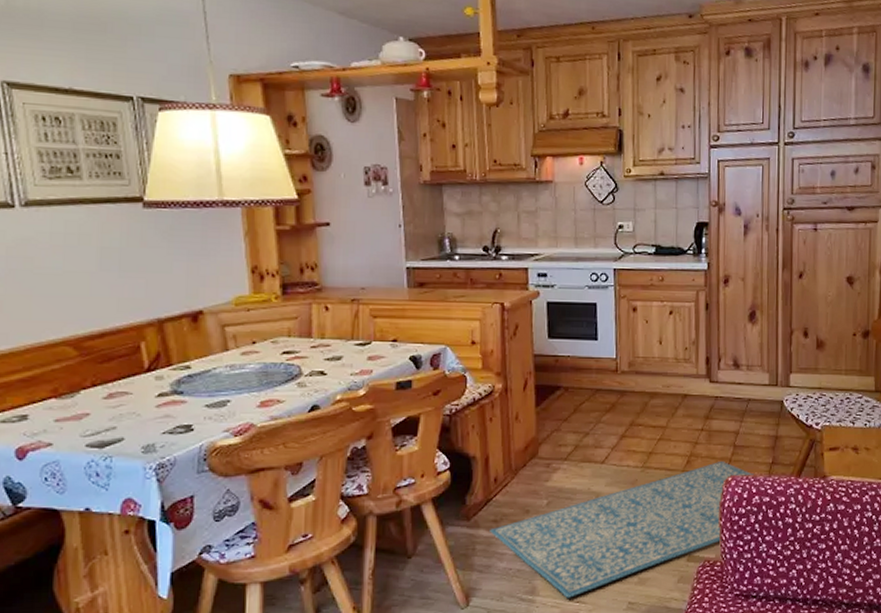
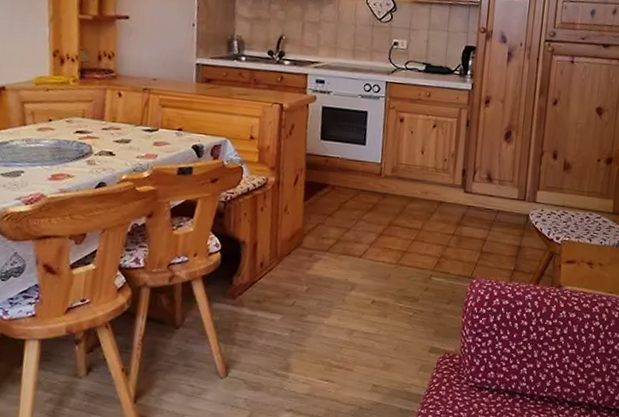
rug: present [488,460,755,598] -> none [251,264,497,377]

